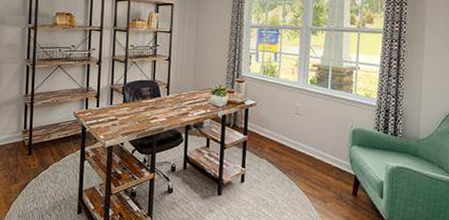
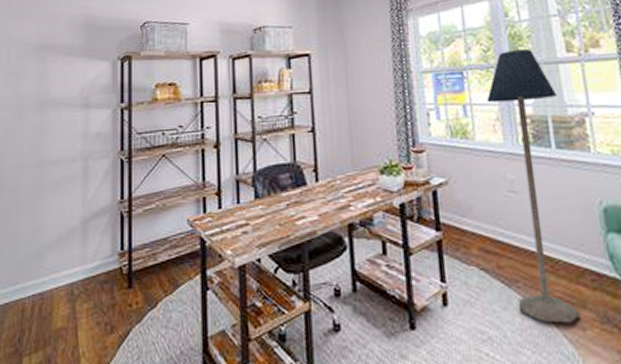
floor lamp: none [288,18,338,198] -> present [486,48,580,324]

